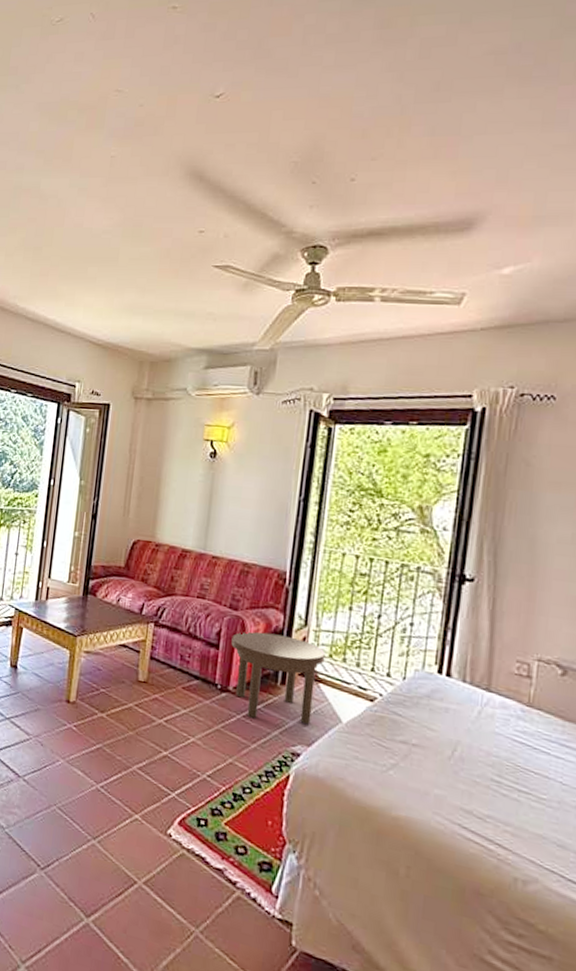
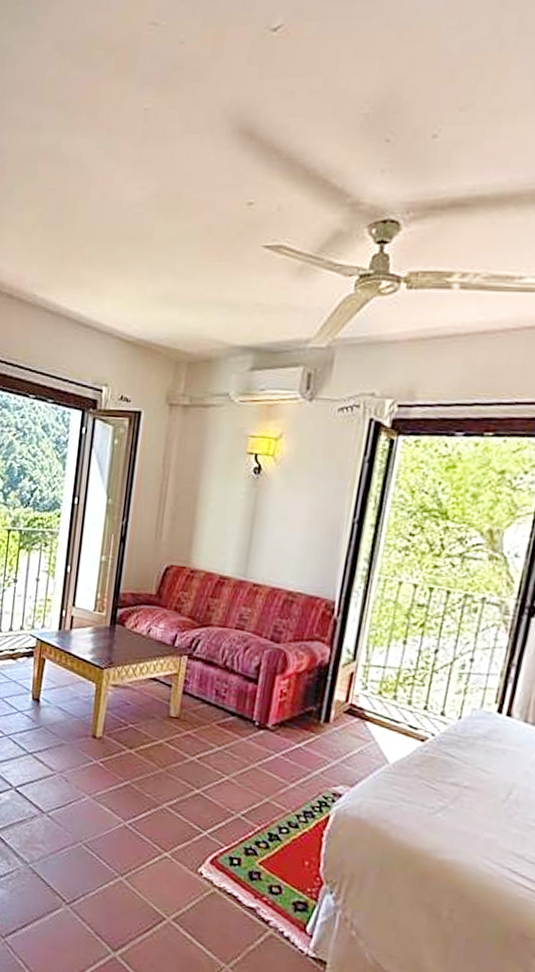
side table: present [231,631,326,724] -> none [271,665,375,764]

